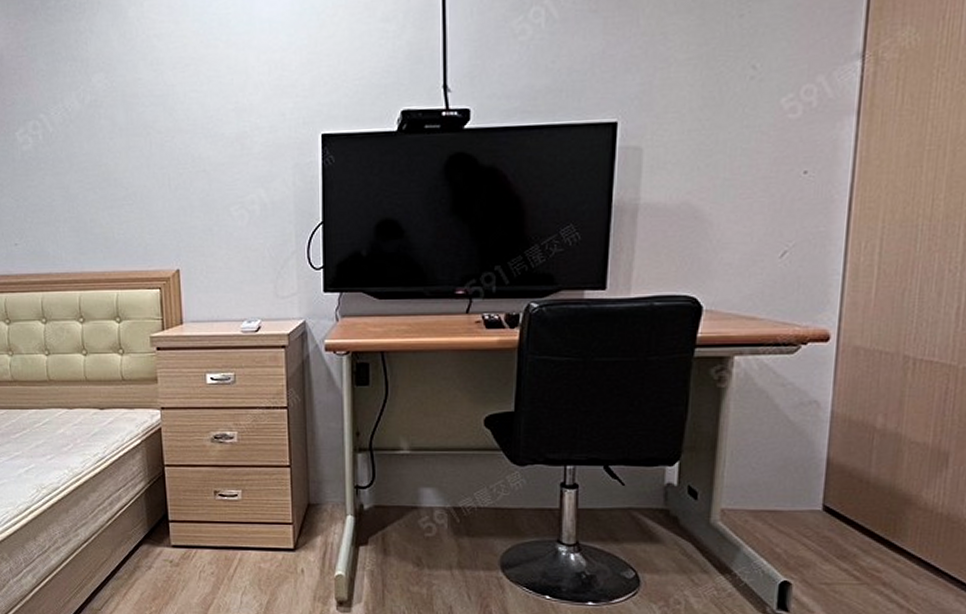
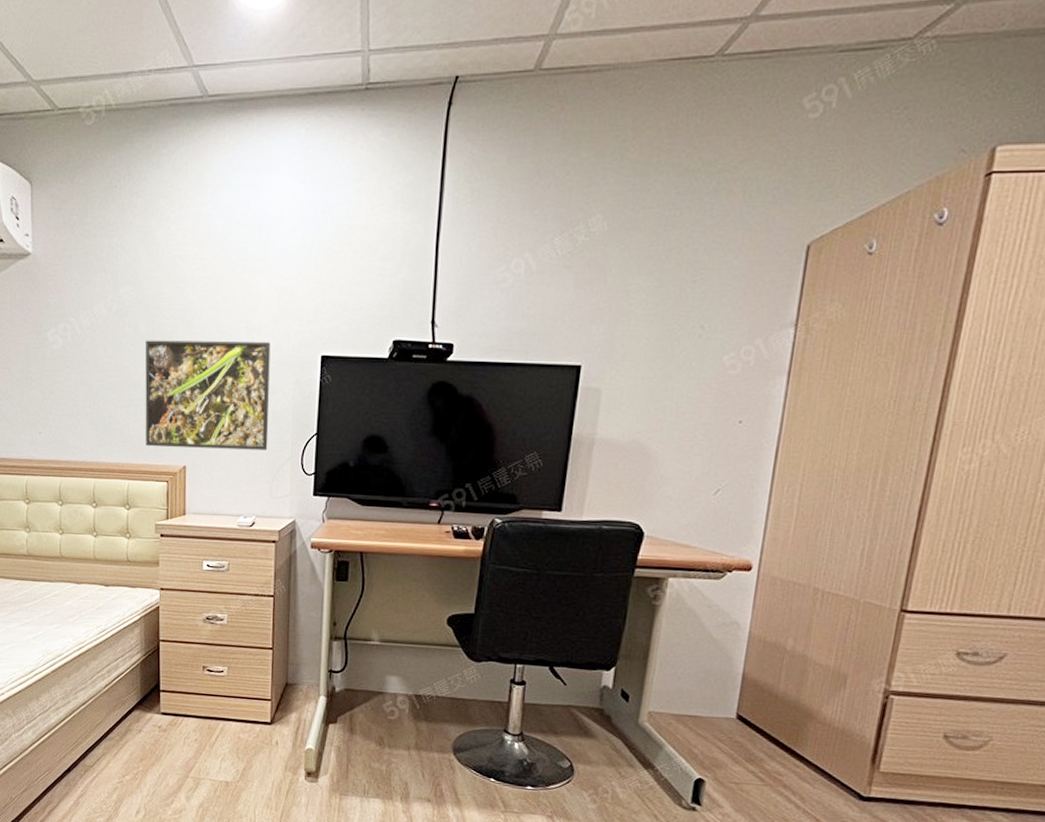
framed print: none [124,122,269,251] -> present [145,340,271,451]

